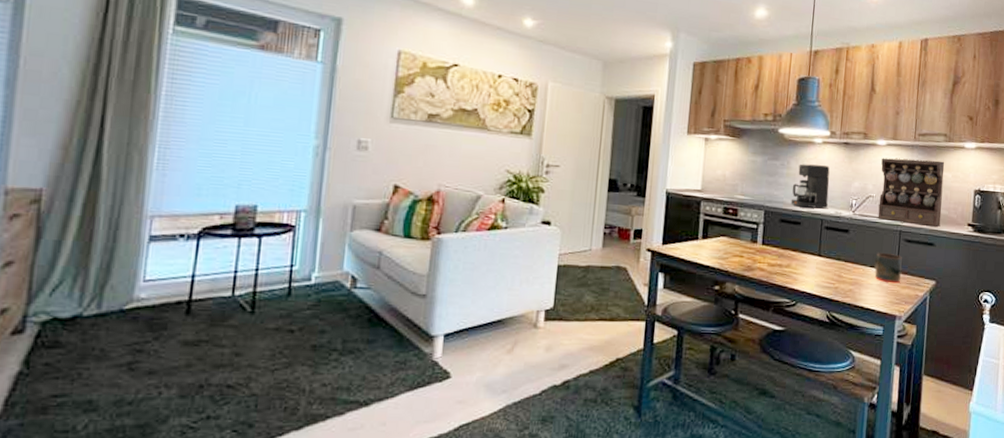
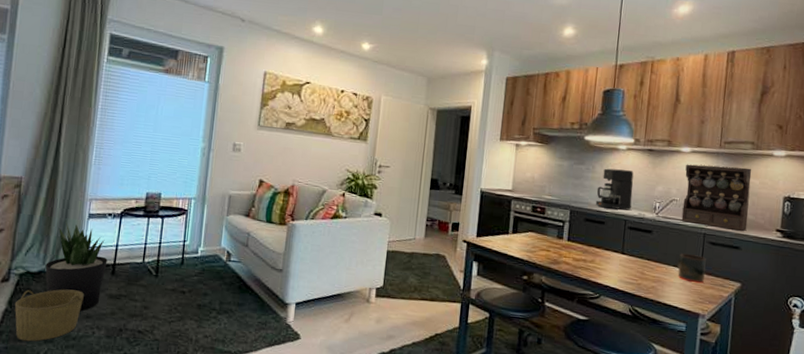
basket: none [34,338,144,413] -> present [14,289,84,342]
planter: none [82,246,179,369] -> present [45,221,108,312]

